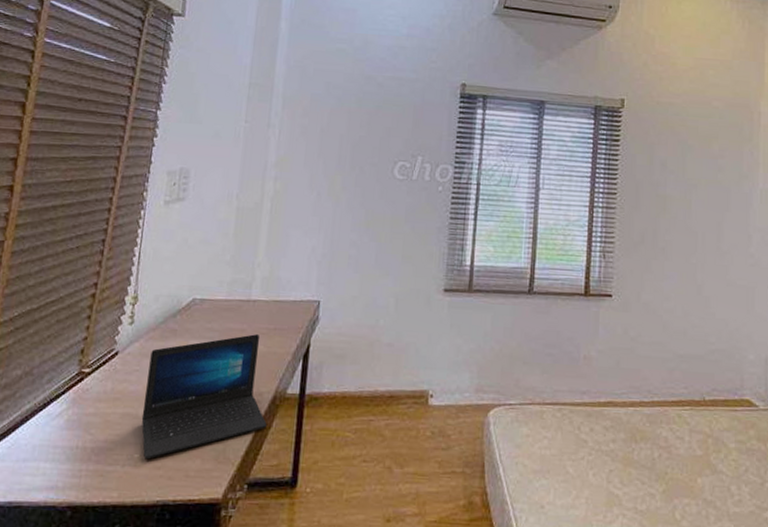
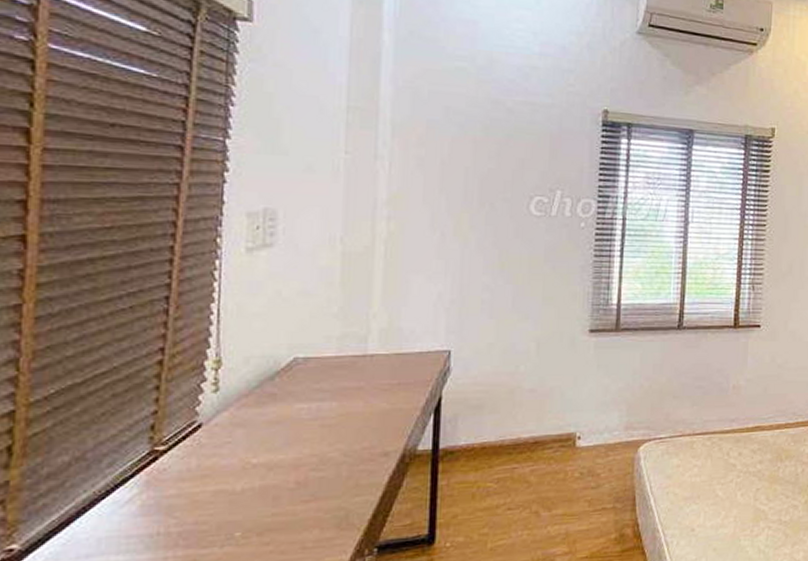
laptop: present [141,334,267,460] -> none [240,391,396,537]

